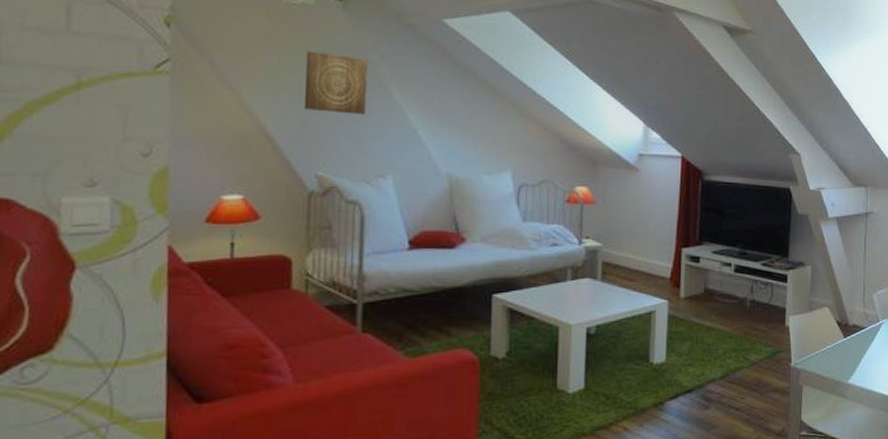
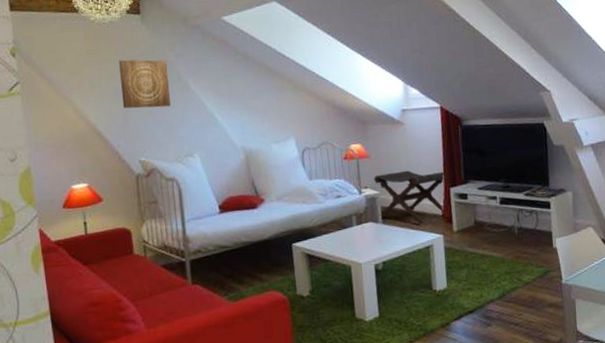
footstool: none [598,223,677,285] -> present [374,170,445,224]

